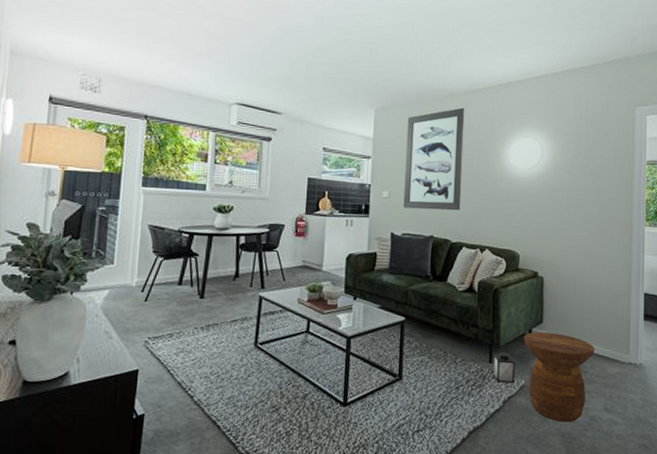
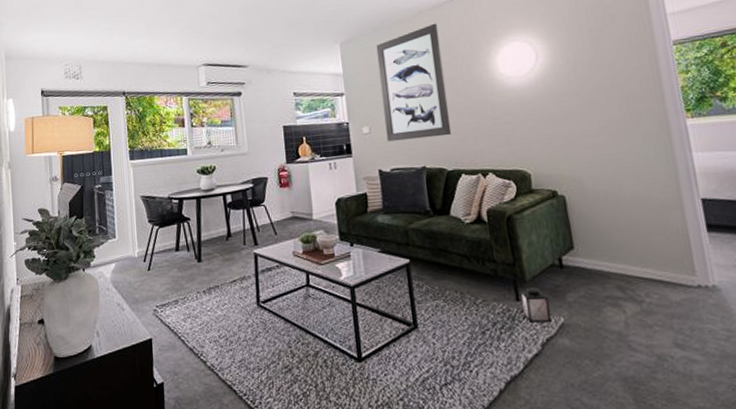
side table: present [523,331,596,423] -> none [553,258,649,365]

